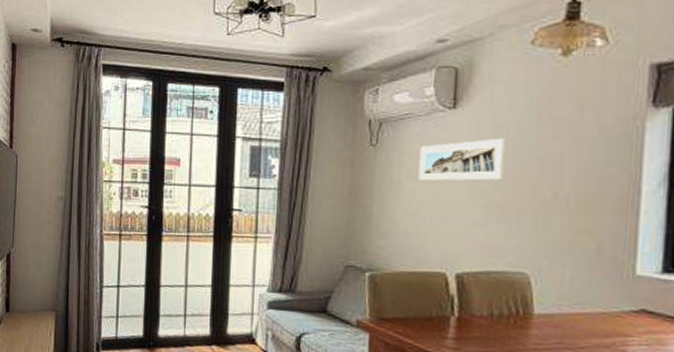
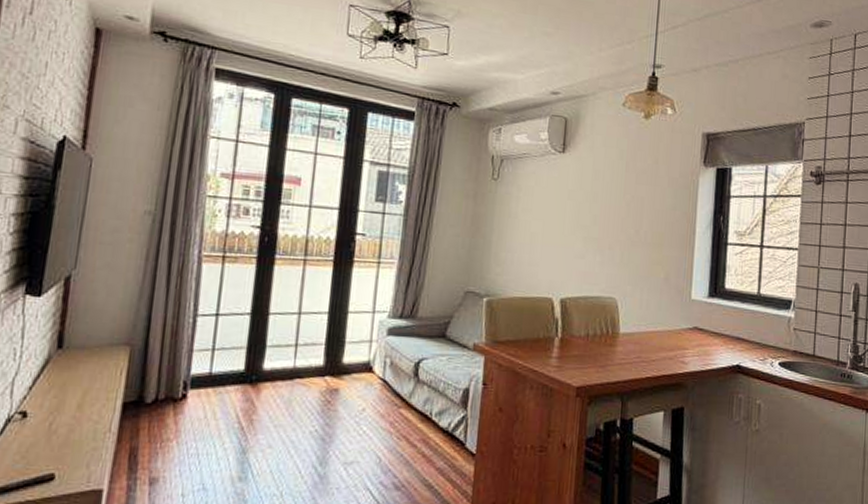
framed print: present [418,139,506,181] -> none [532,181,602,218]

